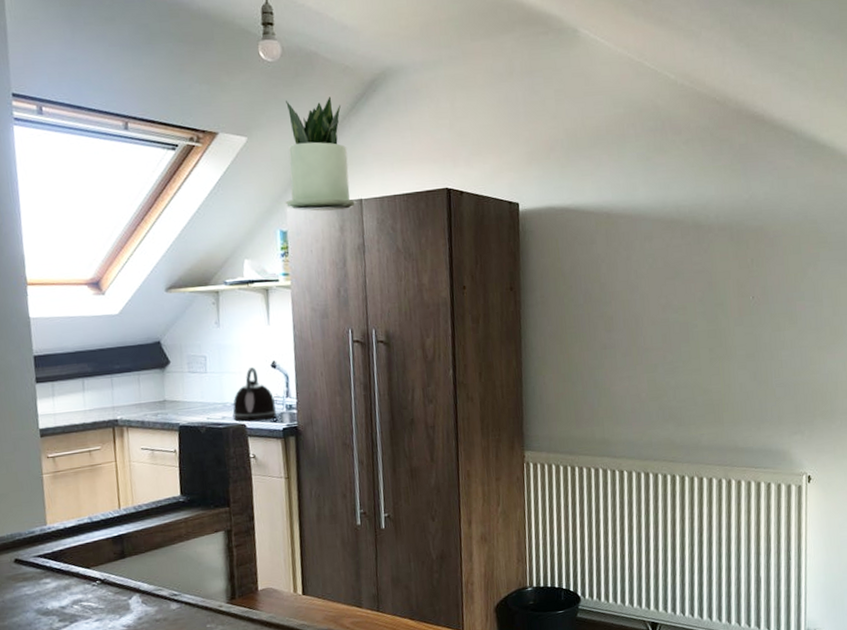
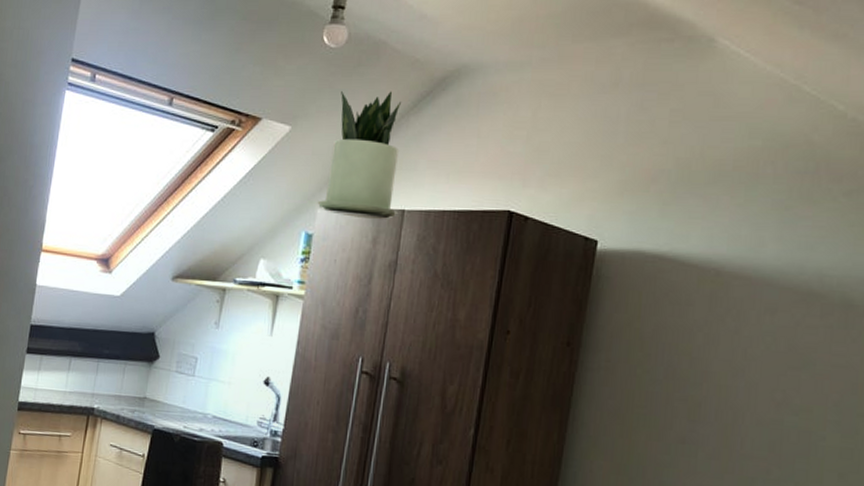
kettle: present [232,367,277,421] -> none [211,380,260,442]

